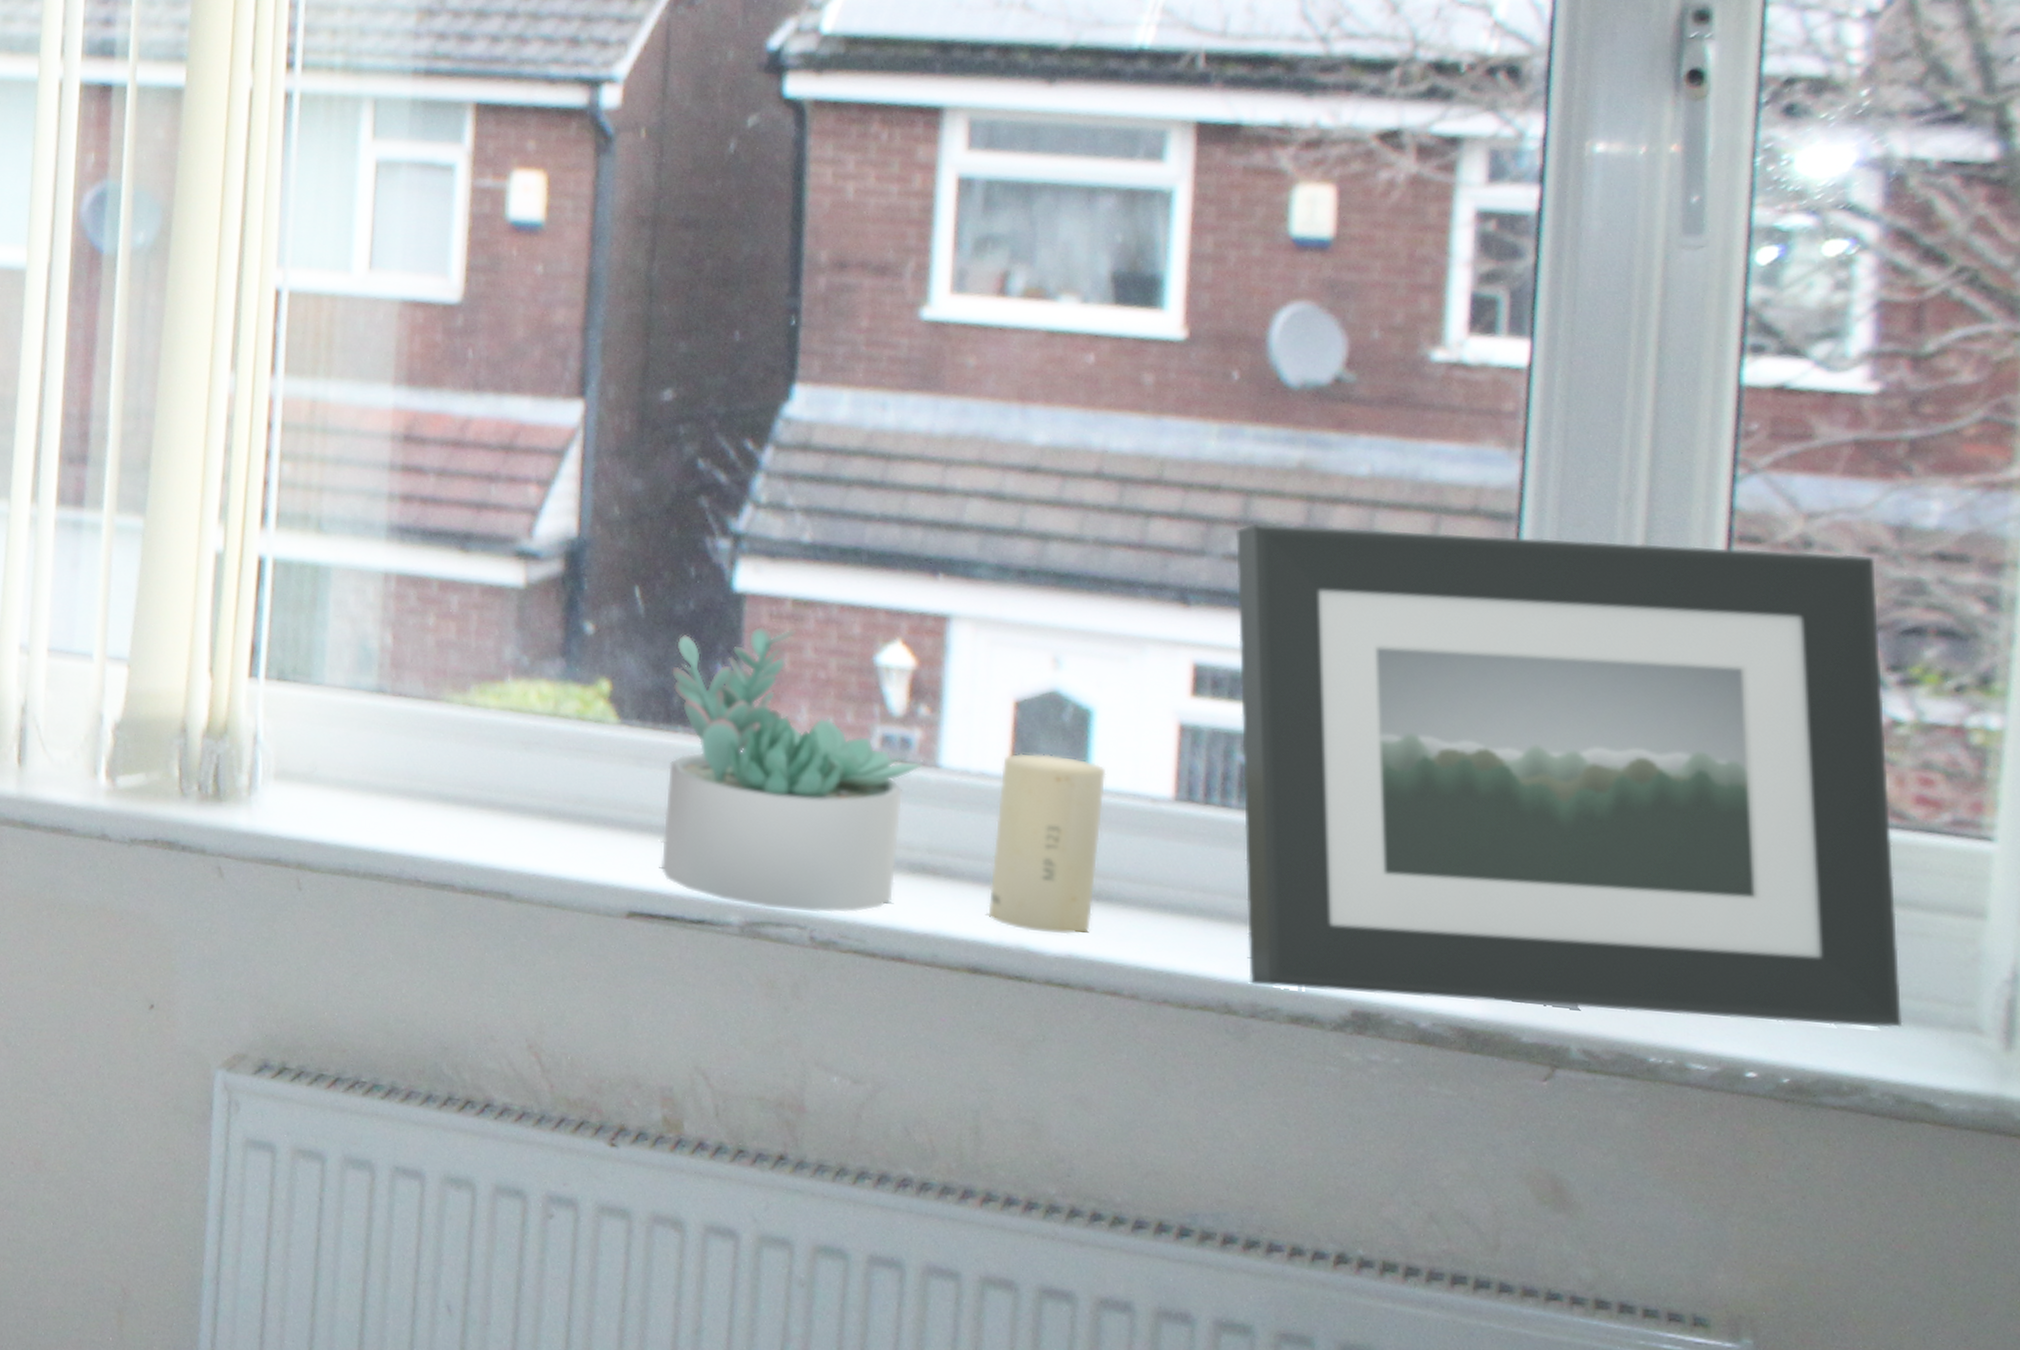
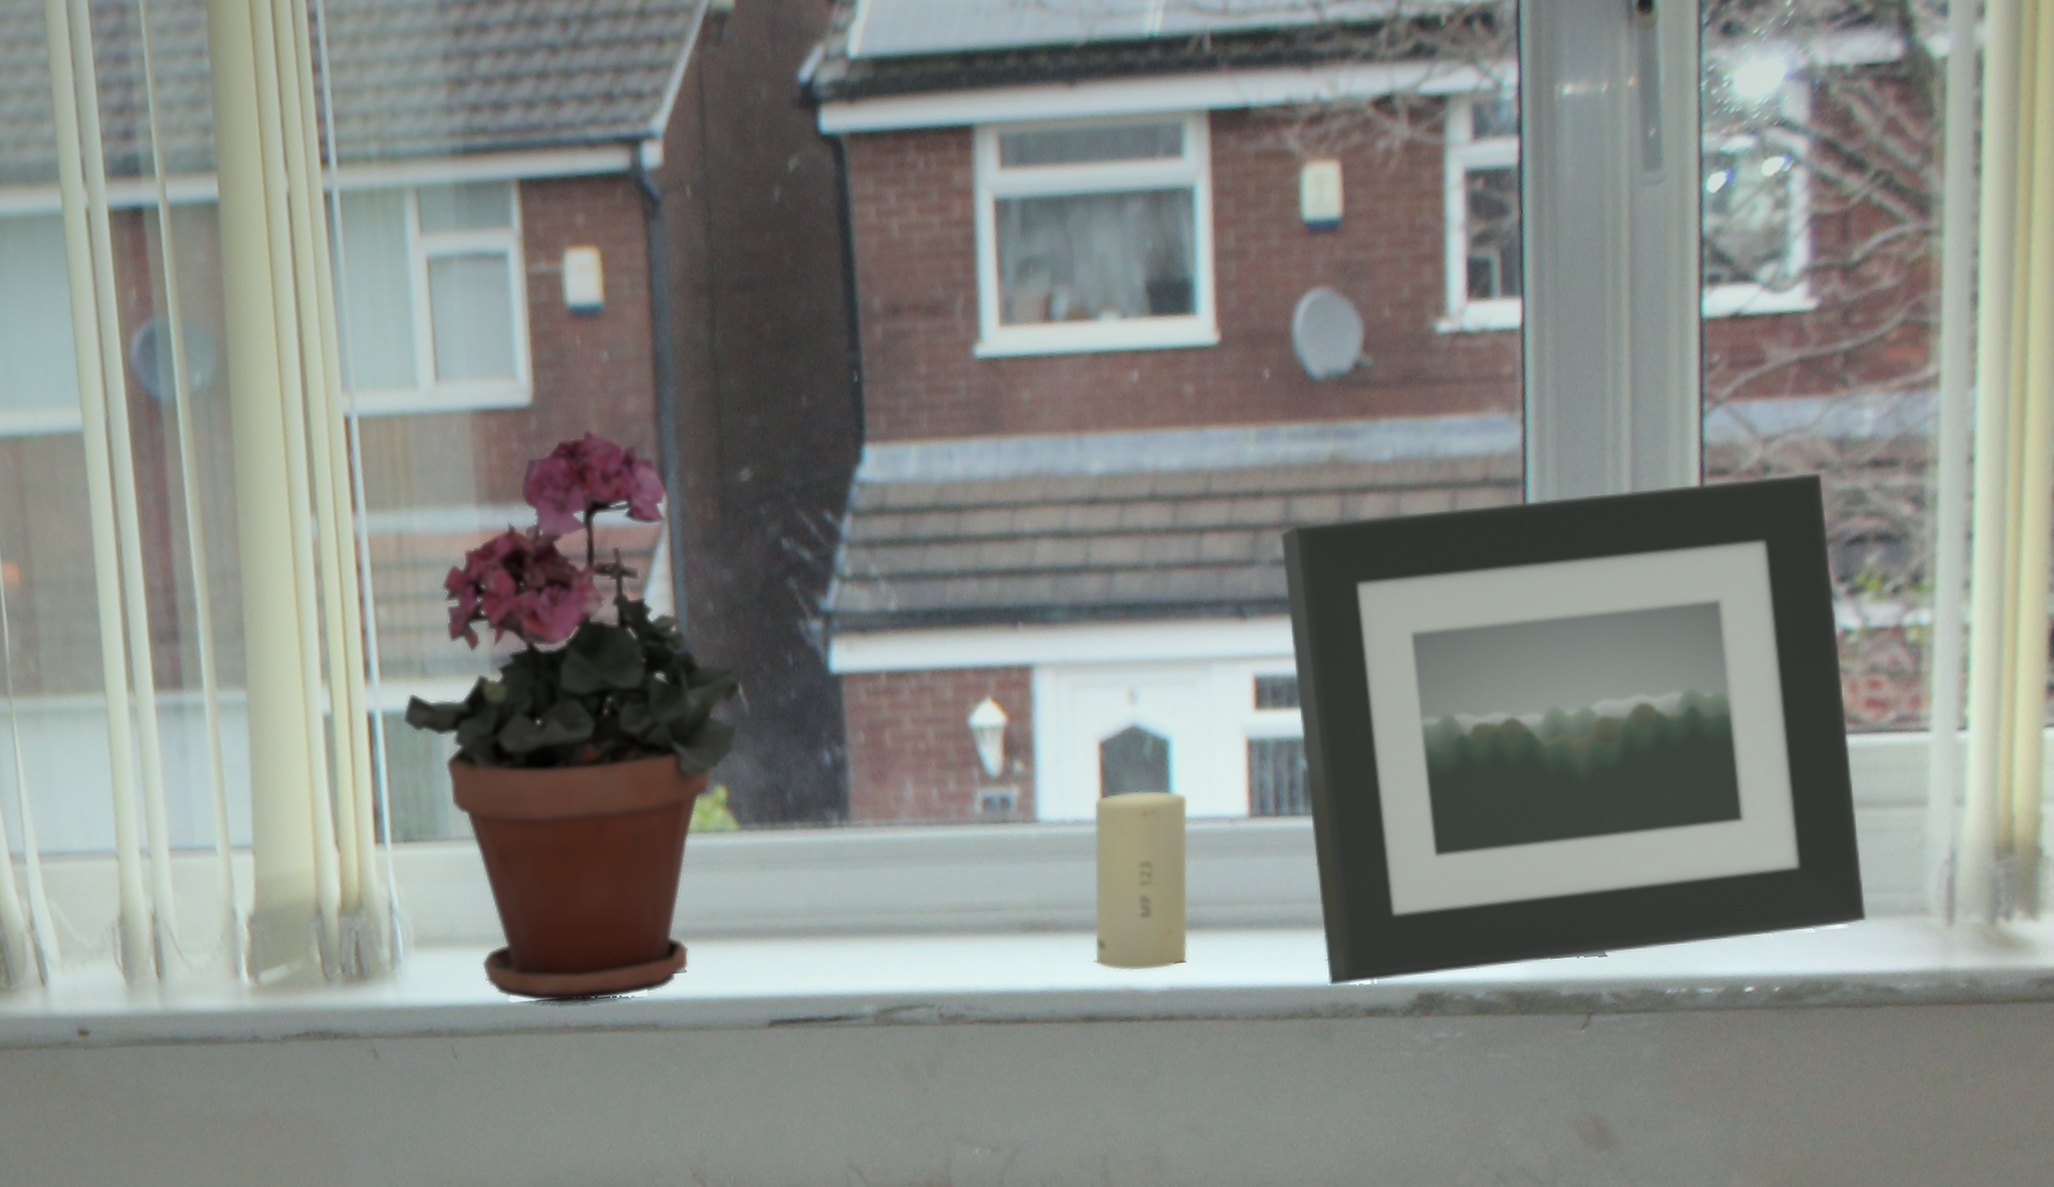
potted plant: none [293,331,639,863] -> present [403,428,740,1004]
succulent plant: present [660,626,923,914] -> none [781,703,1023,994]

